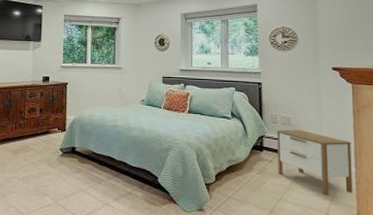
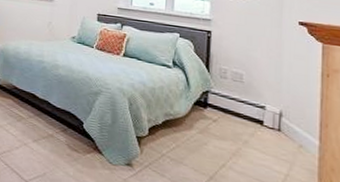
nightstand: present [277,129,353,194] -> none [223,86,317,170]

